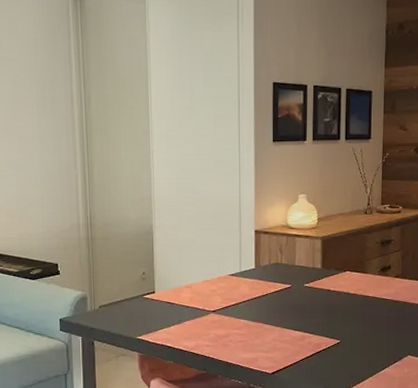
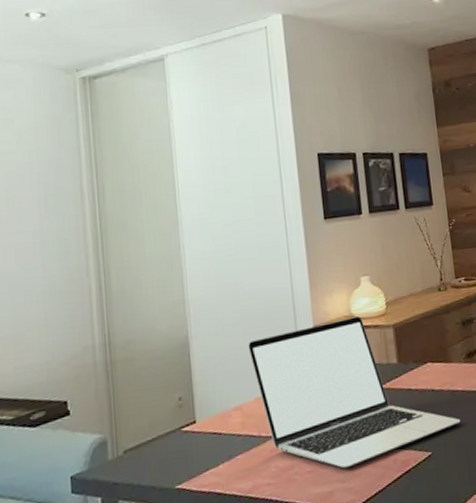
laptop: none [200,227,368,343] -> present [248,316,461,469]

